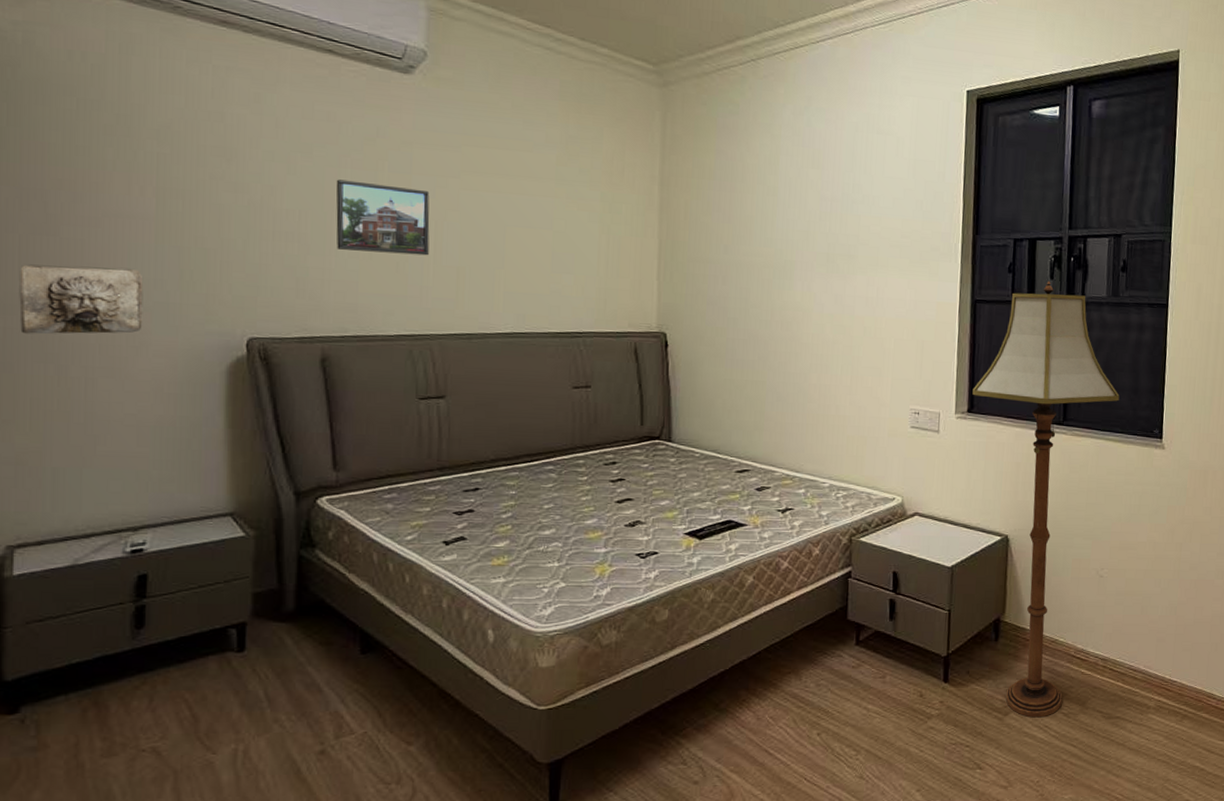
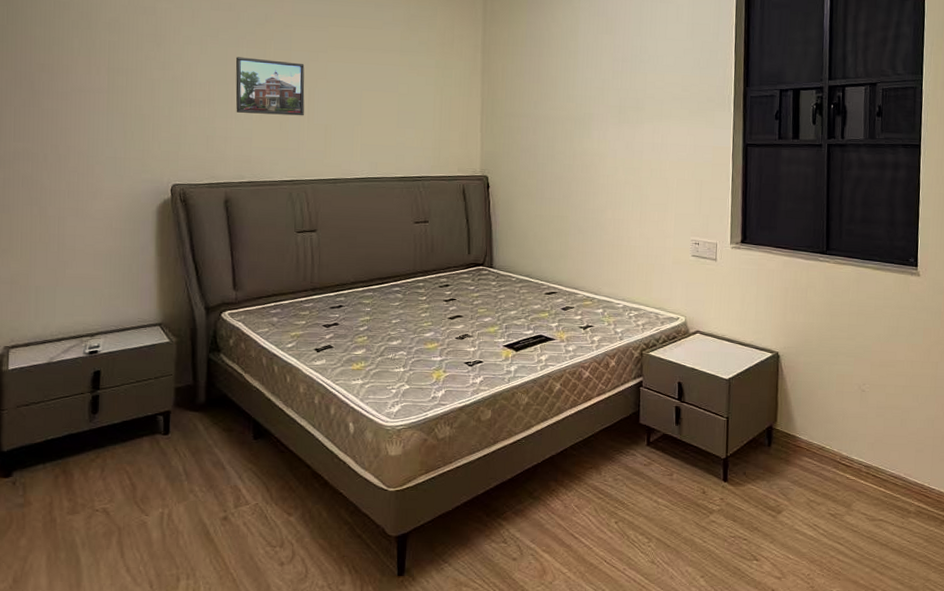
wall relief: present [19,264,144,334] -> none [14,129,99,183]
floor lamp: present [972,280,1120,718] -> none [745,126,877,517]

